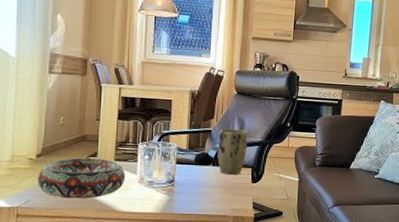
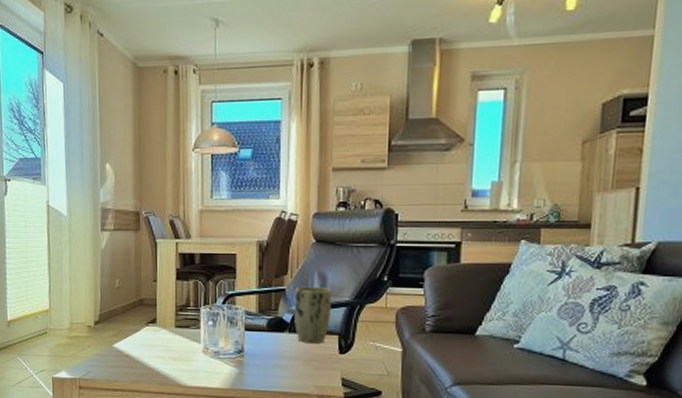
decorative bowl: present [38,158,126,199] -> none [97,325,188,371]

